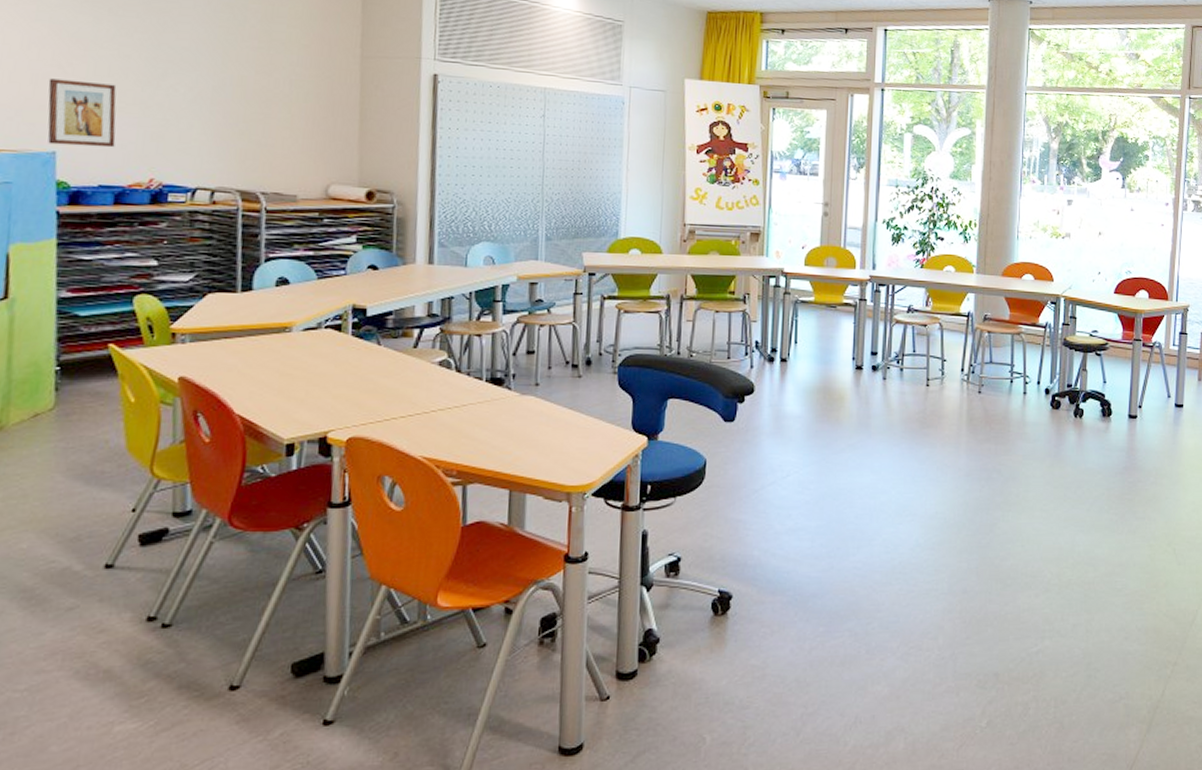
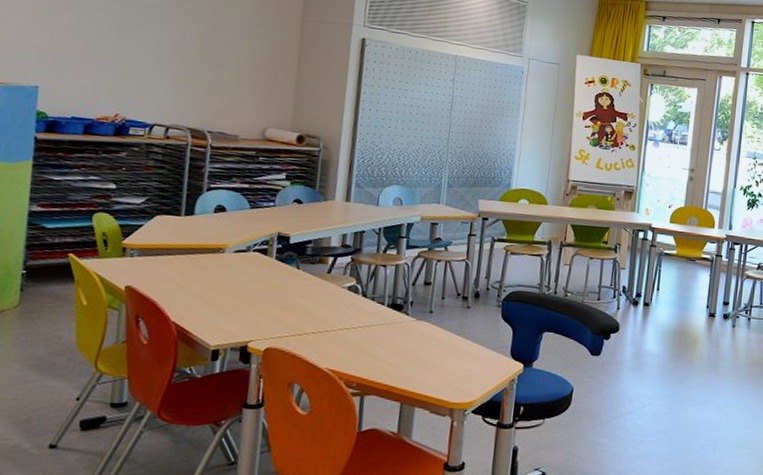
wall art: present [47,78,117,148] -> none [32,24,94,86]

